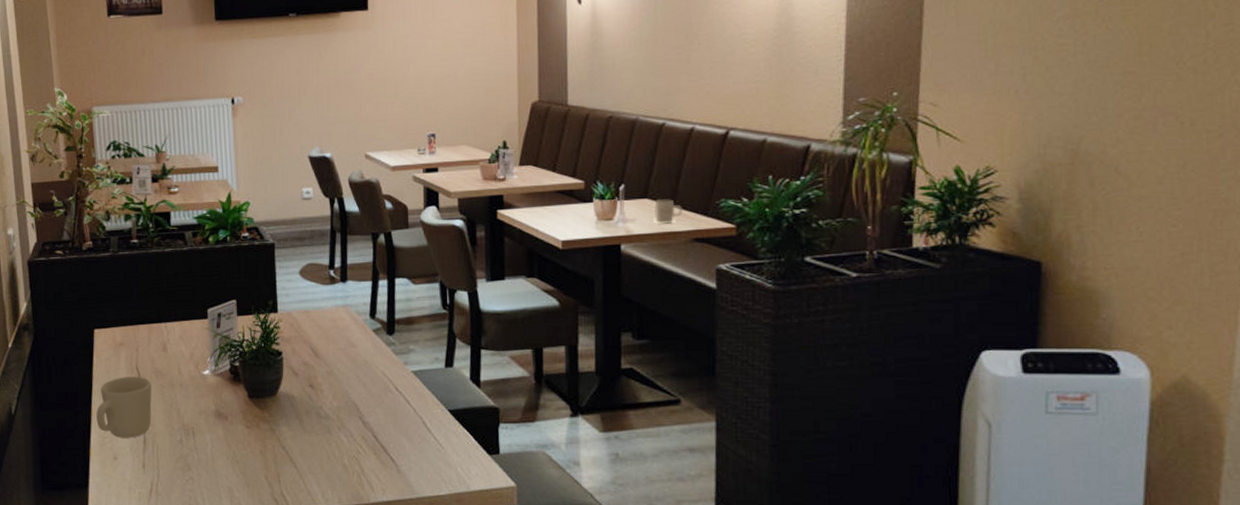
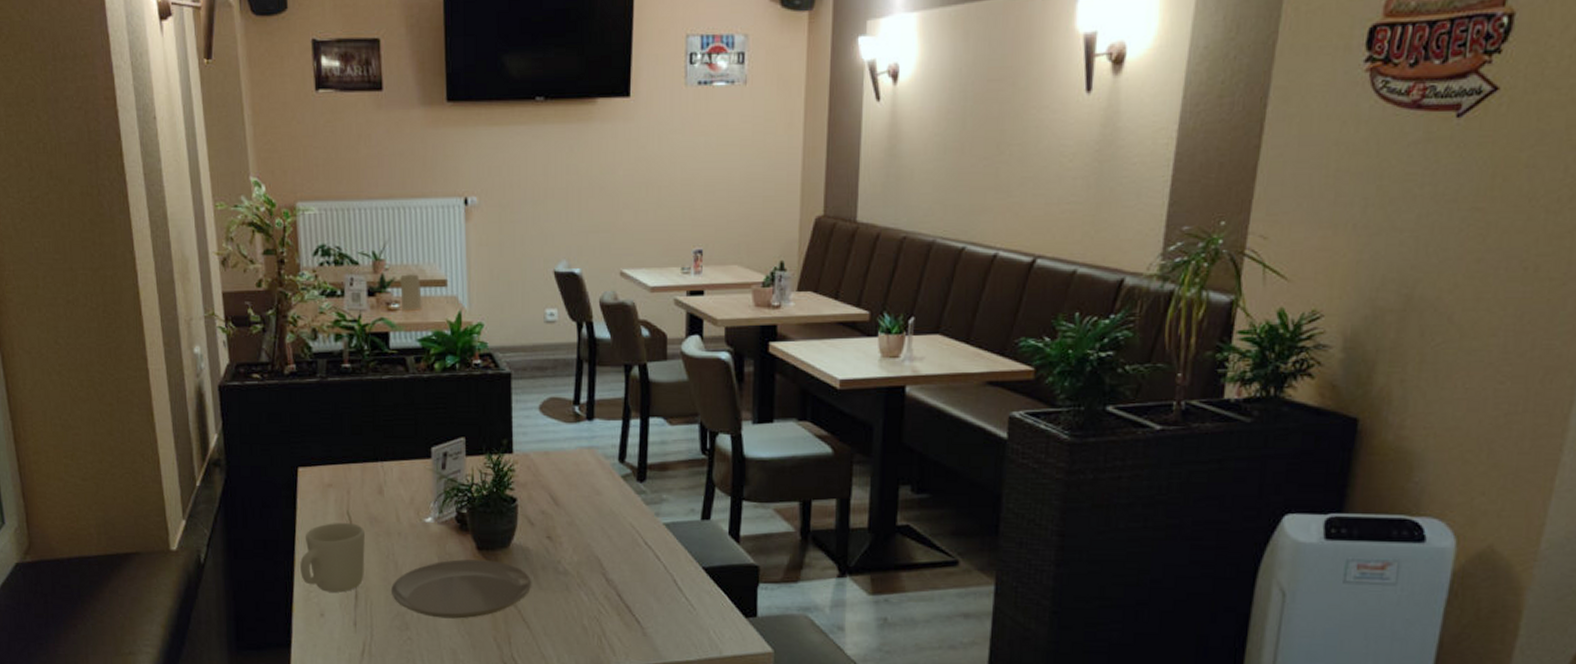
plate: none [175,407,298,460] -> present [391,559,532,619]
candle: none [179,162,198,194] -> present [400,274,422,312]
mug: present [654,199,682,224] -> none [946,336,977,364]

